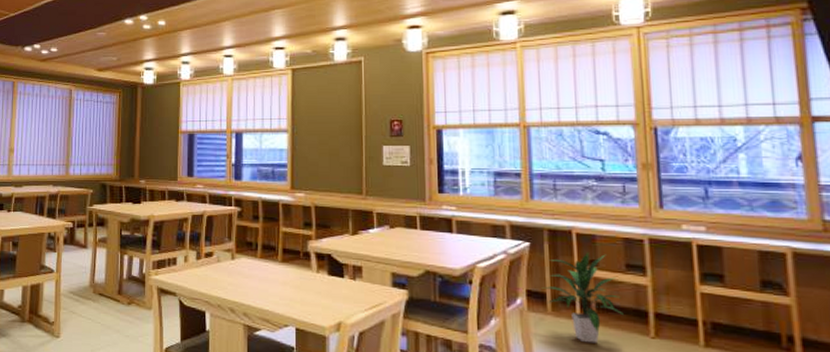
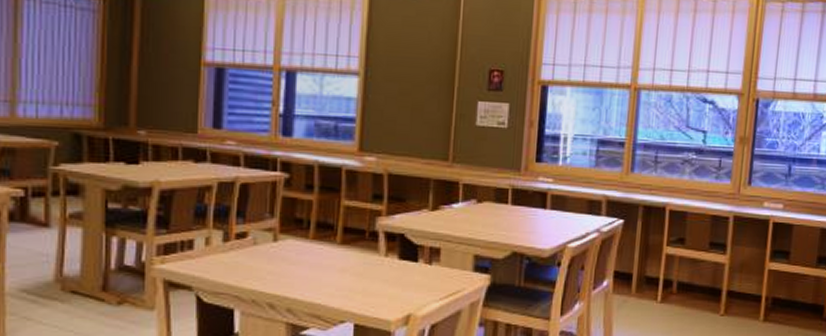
indoor plant: present [543,252,624,344] -> none [631,230,701,324]

